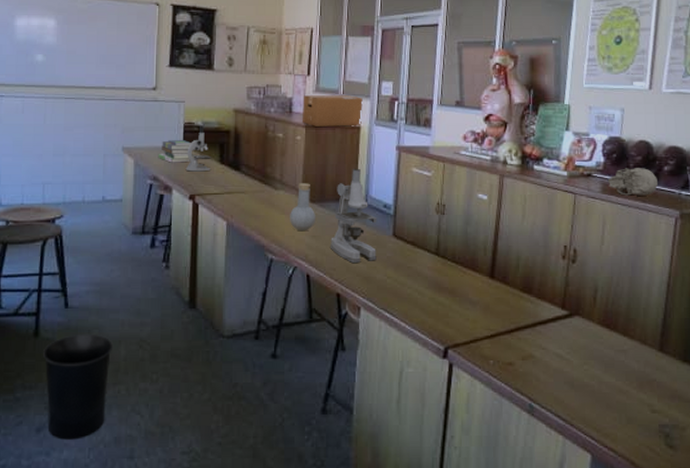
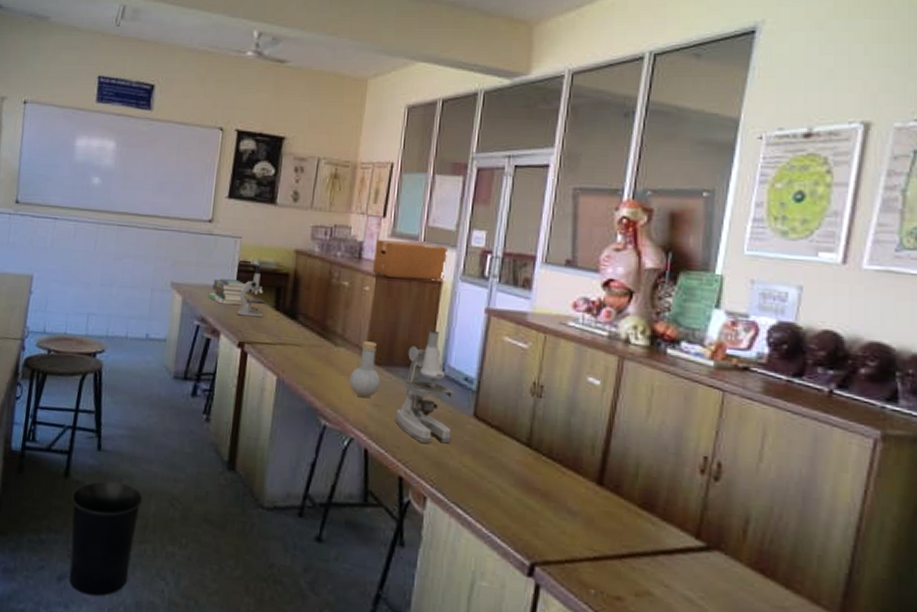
skull: present [607,168,658,196] -> none [772,364,849,405]

